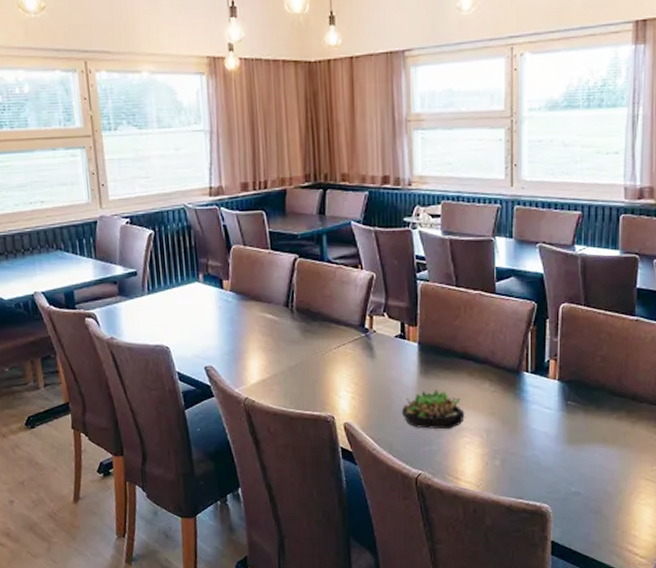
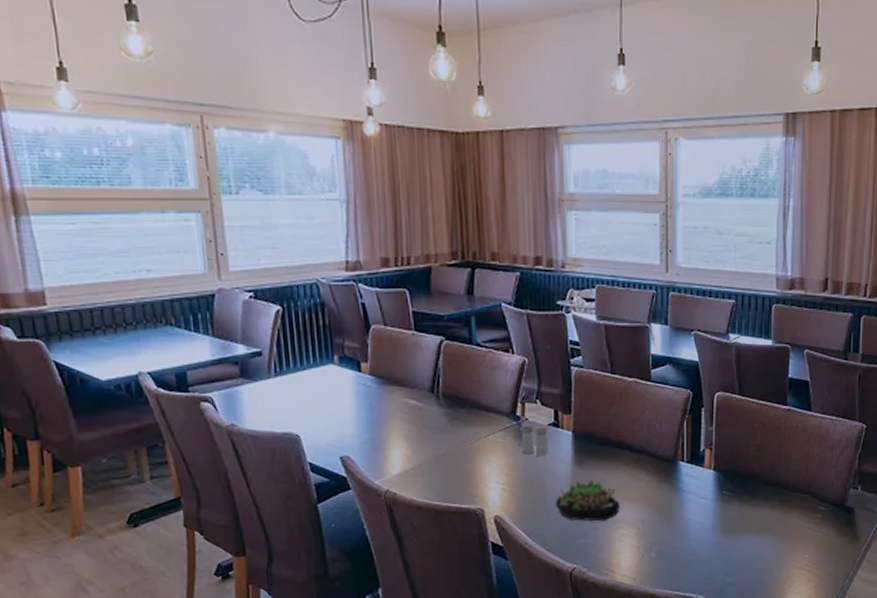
salt and pepper shaker: none [369,336,396,367] -> present [521,424,549,457]

